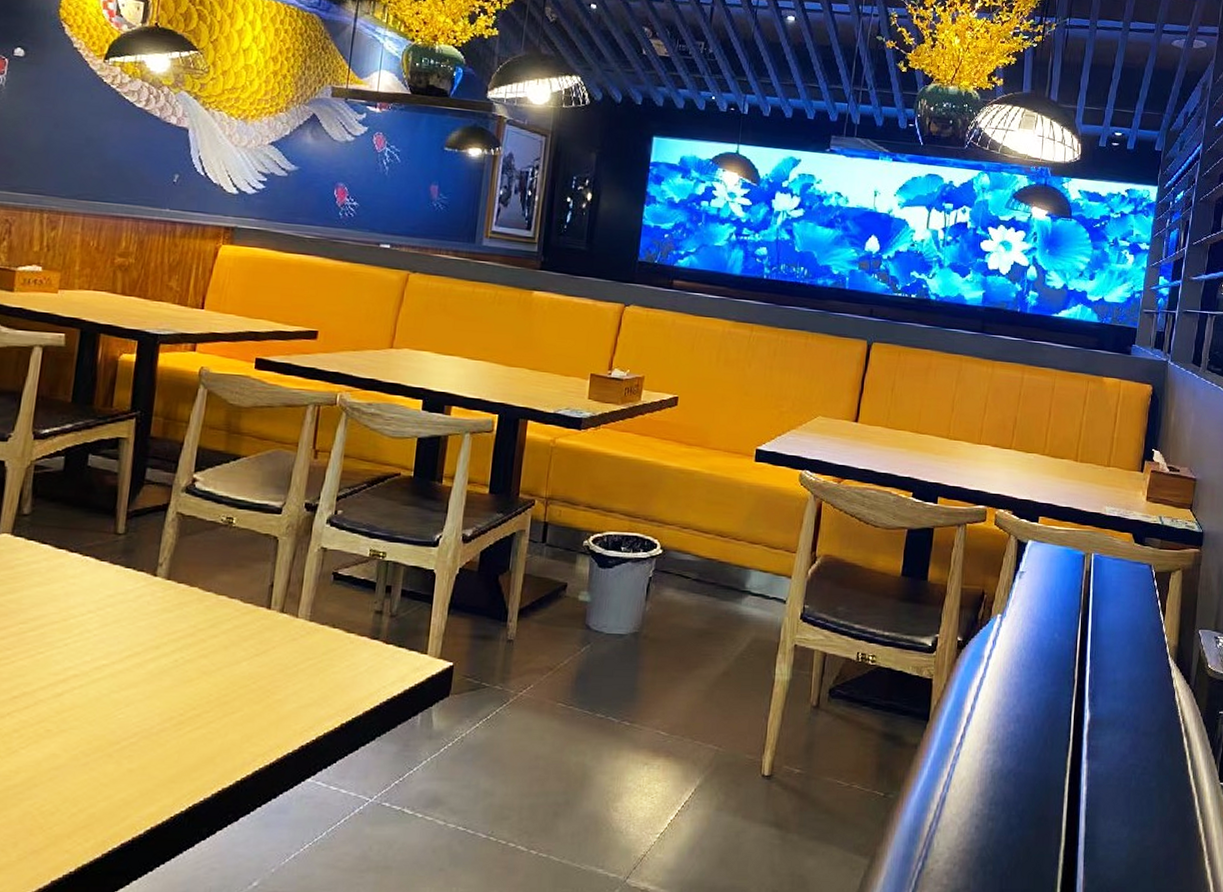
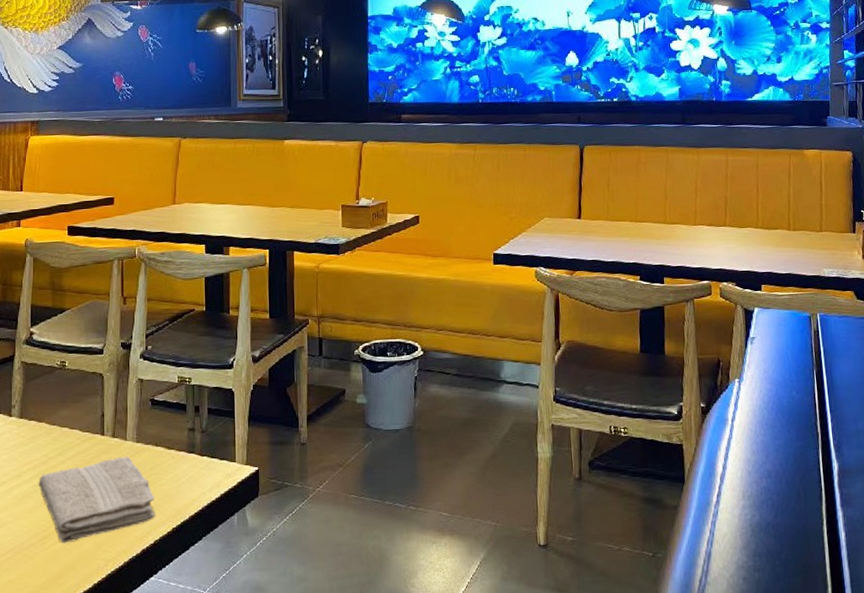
washcloth: none [180,635,324,732] -> present [38,456,155,544]

